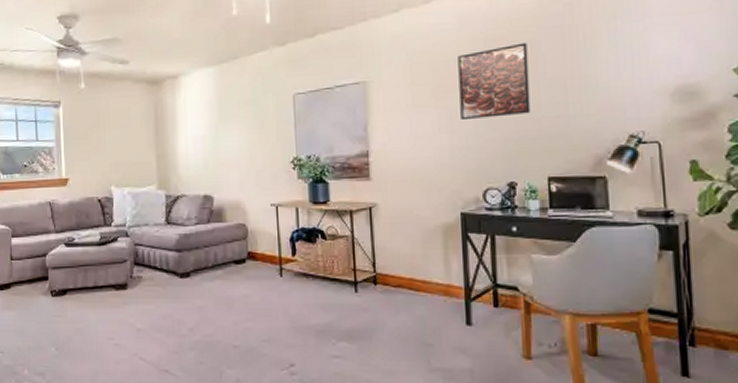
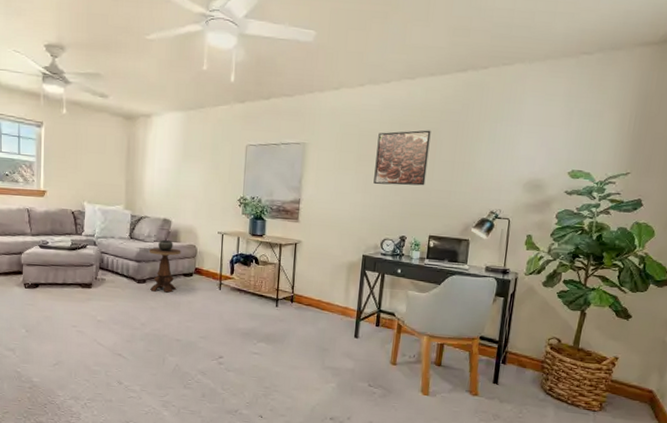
side table: none [190,221,229,287] -> present [149,240,181,293]

